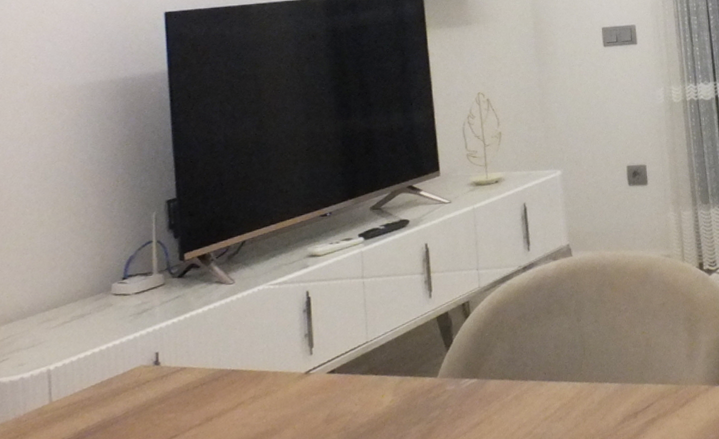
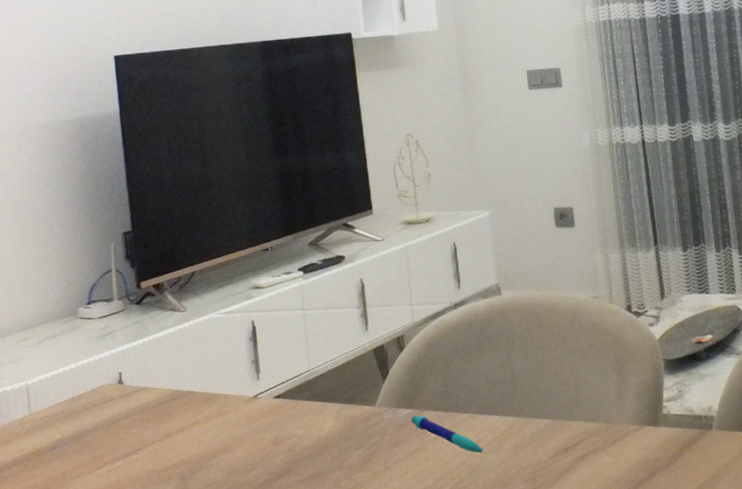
pen: none [475,384,551,423] -> present [411,415,484,454]

